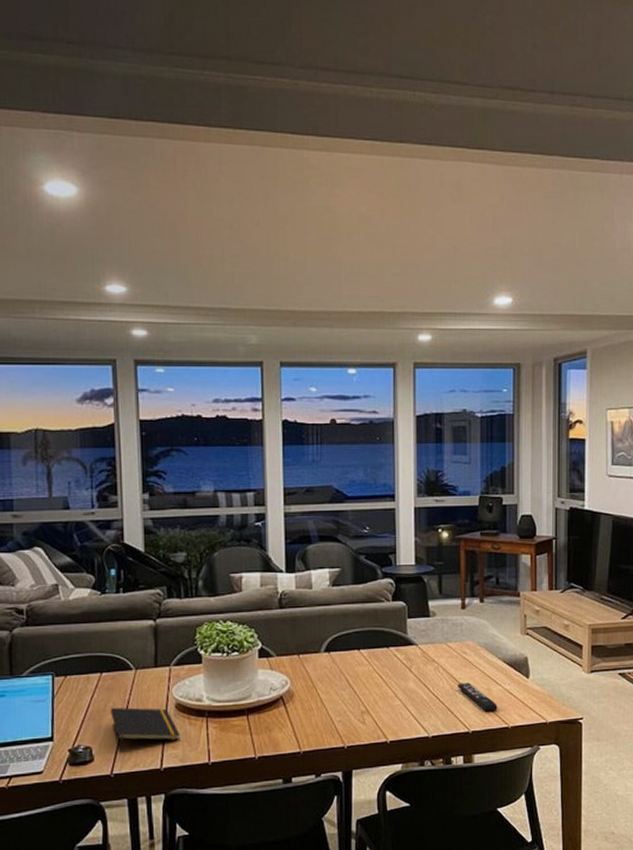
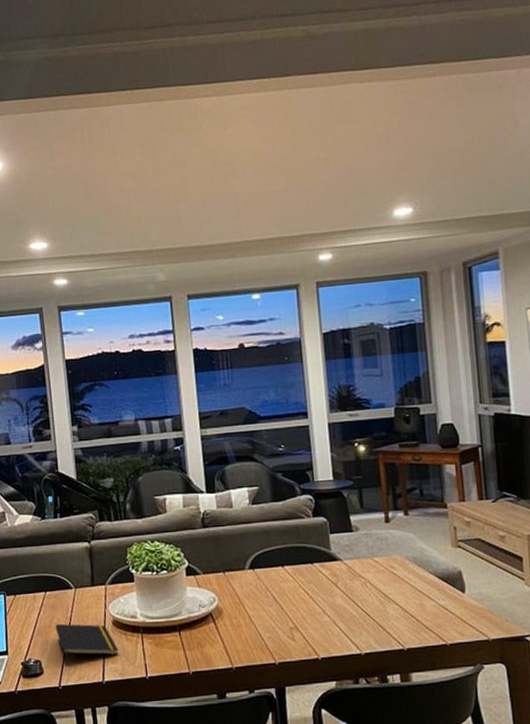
remote control: present [458,682,498,712] -> none [388,598,433,628]

